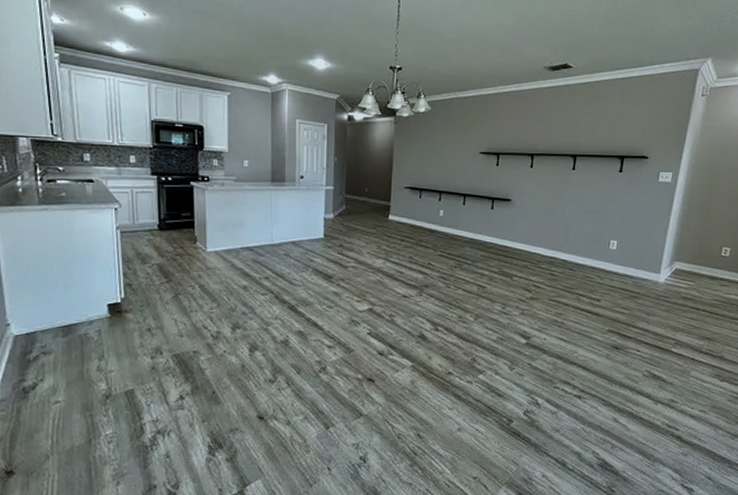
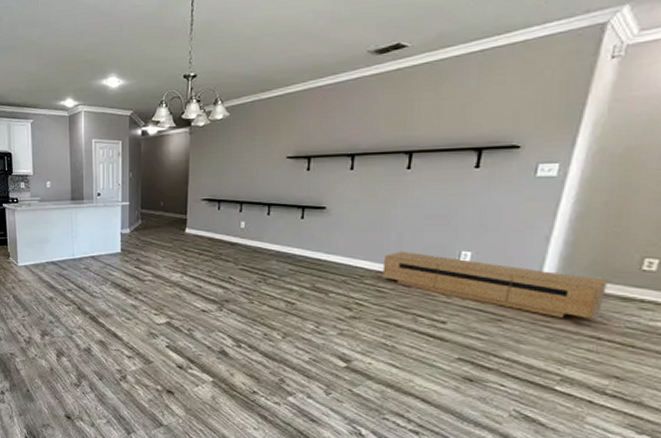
media console: none [554,240,702,294] -> present [382,251,607,319]

